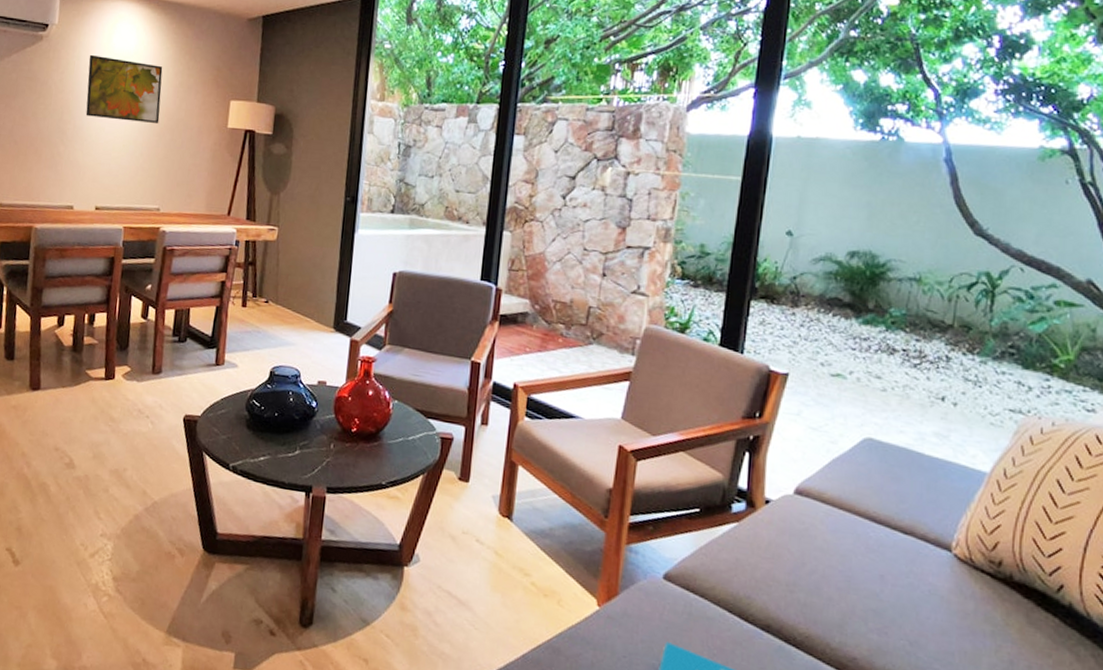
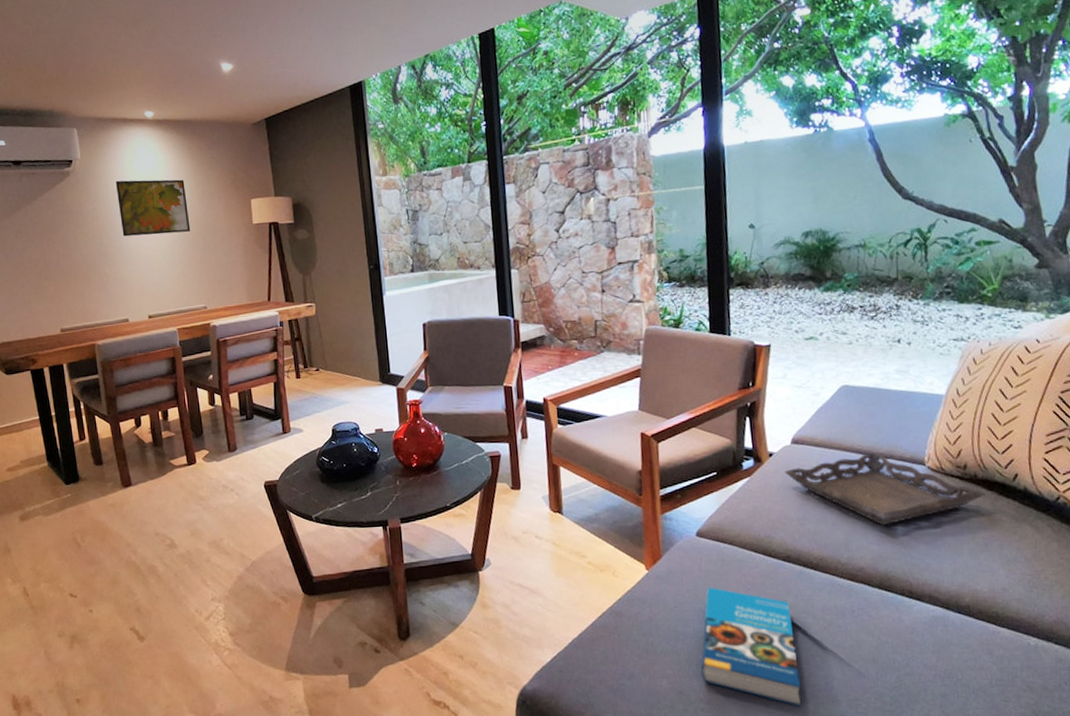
tray: none [780,523,1020,614] -> present [784,452,986,526]

